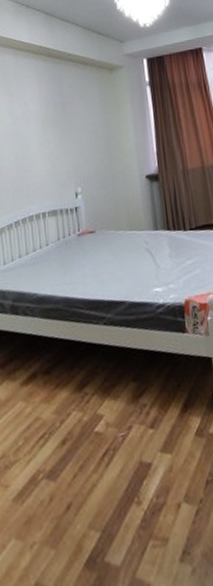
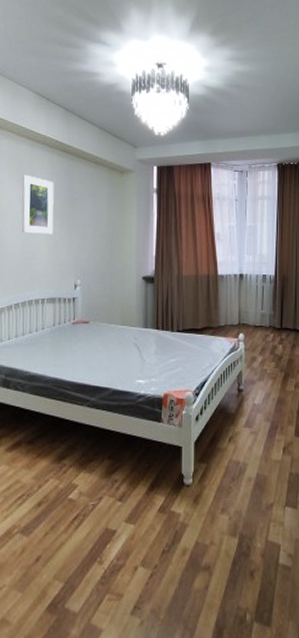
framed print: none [9,84,47,146] -> present [21,174,54,235]

